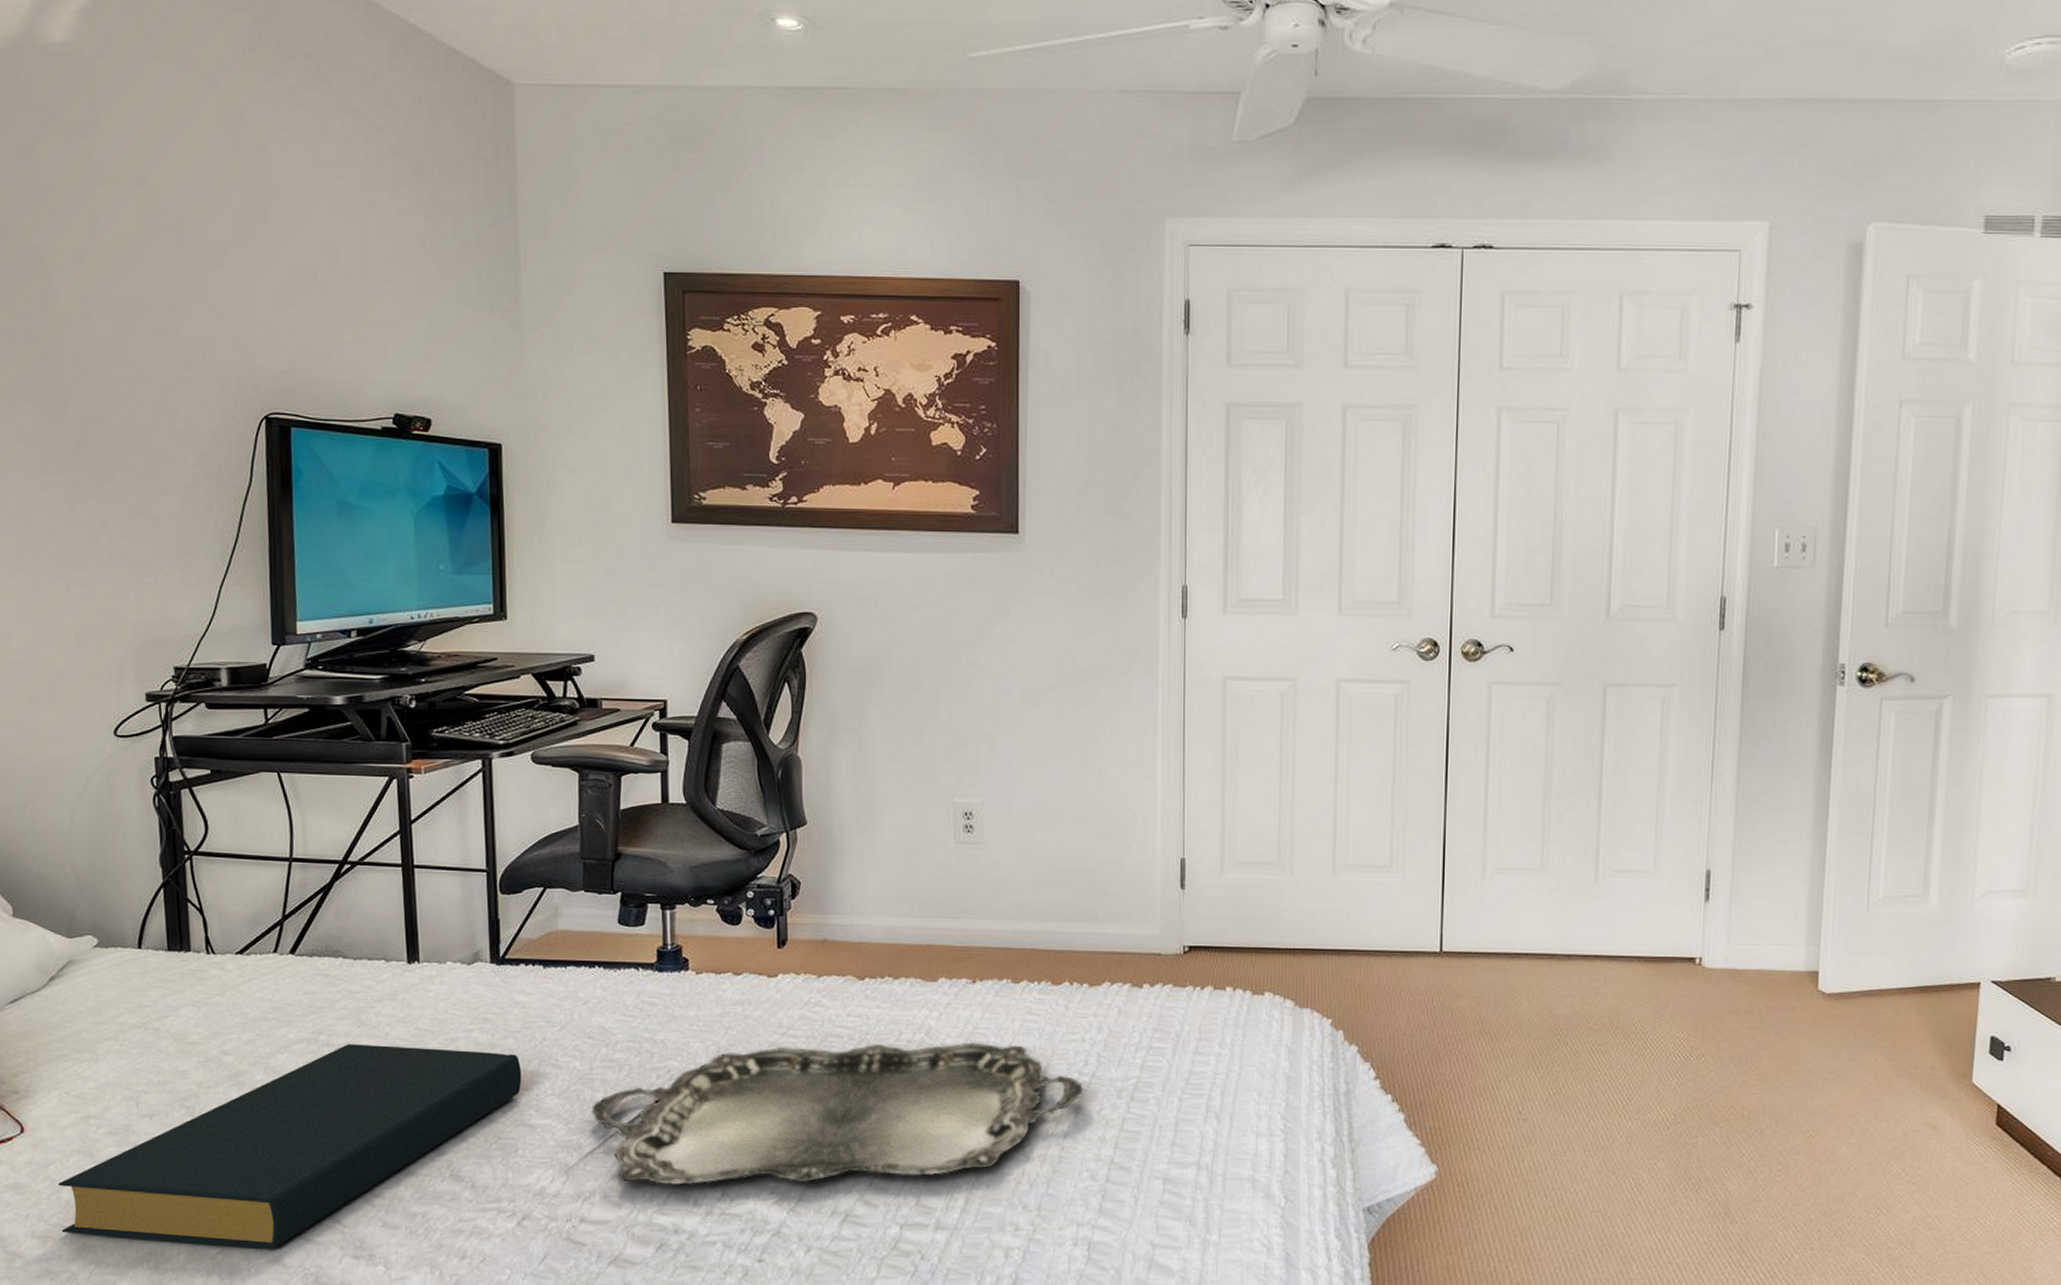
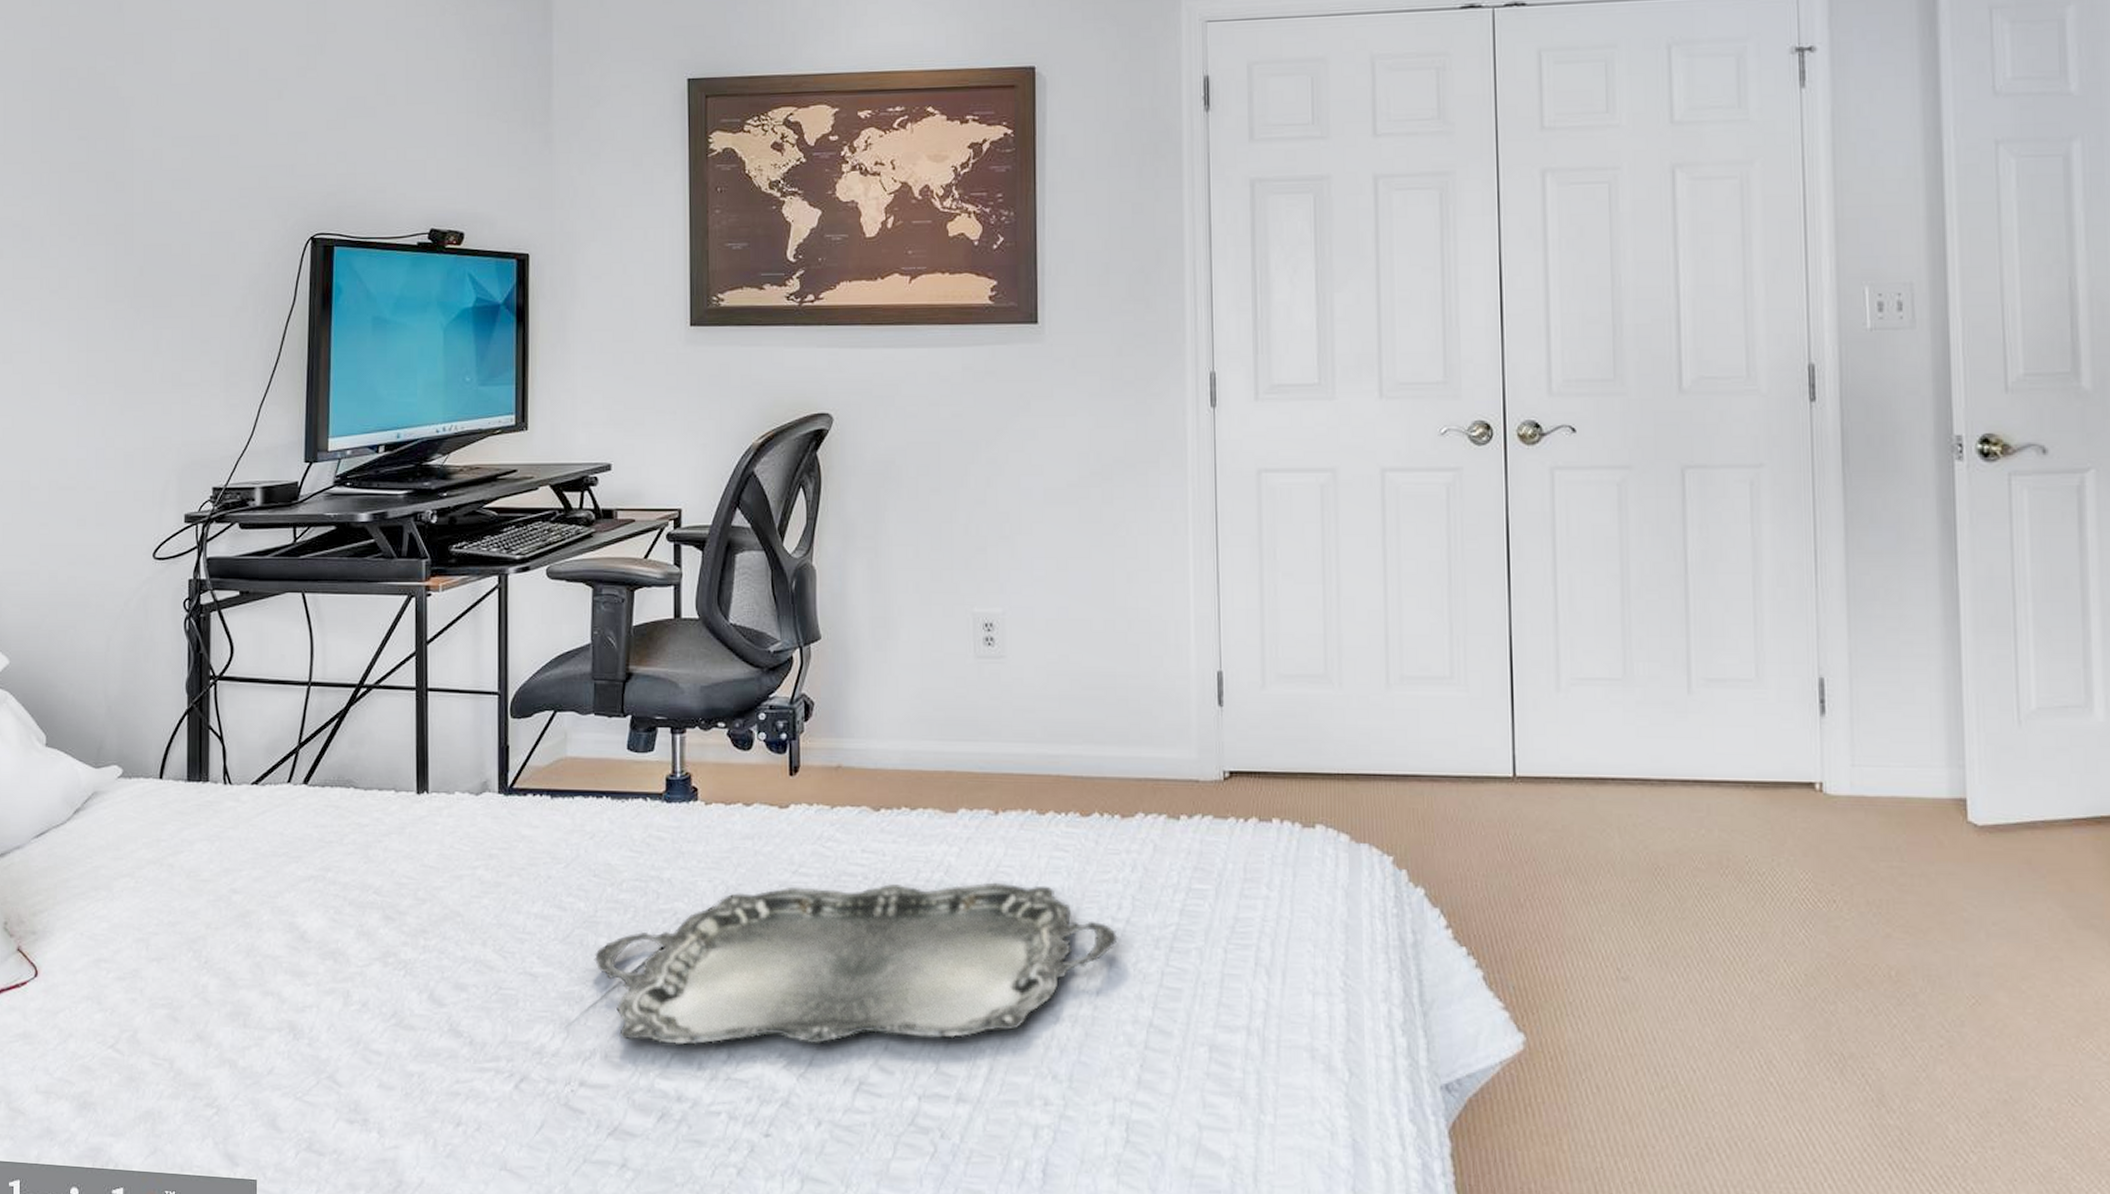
hardback book: present [57,1044,522,1249] -> none [65,882,525,1111]

